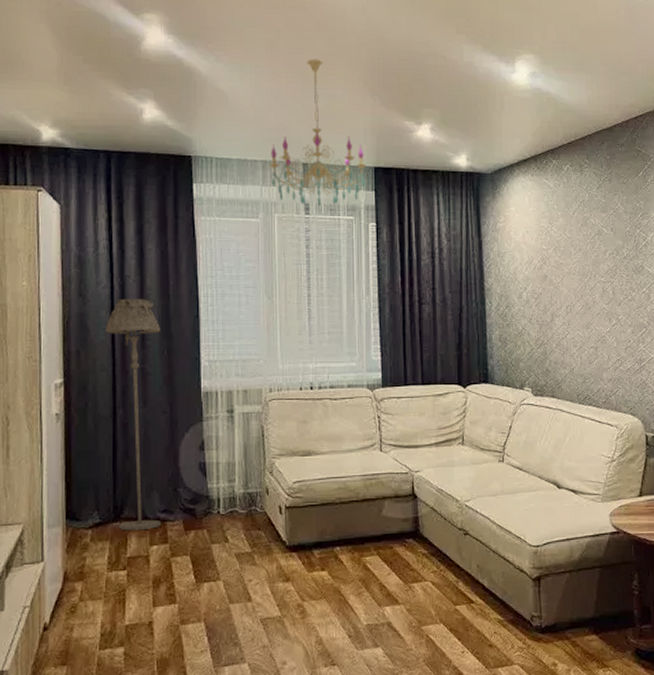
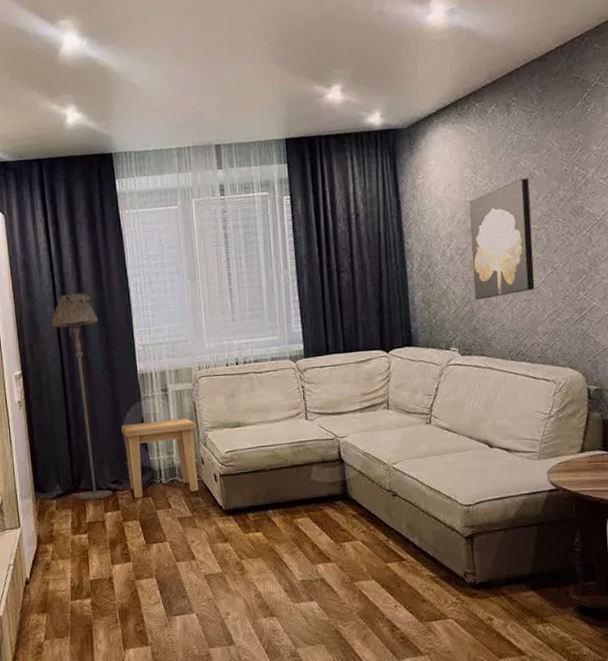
side table: none [177,443,262,530] -> present [121,418,198,498]
chandelier: present [269,59,367,207] -> none [184,36,278,187]
wall art: none [545,234,601,343] -> present [469,178,535,300]

